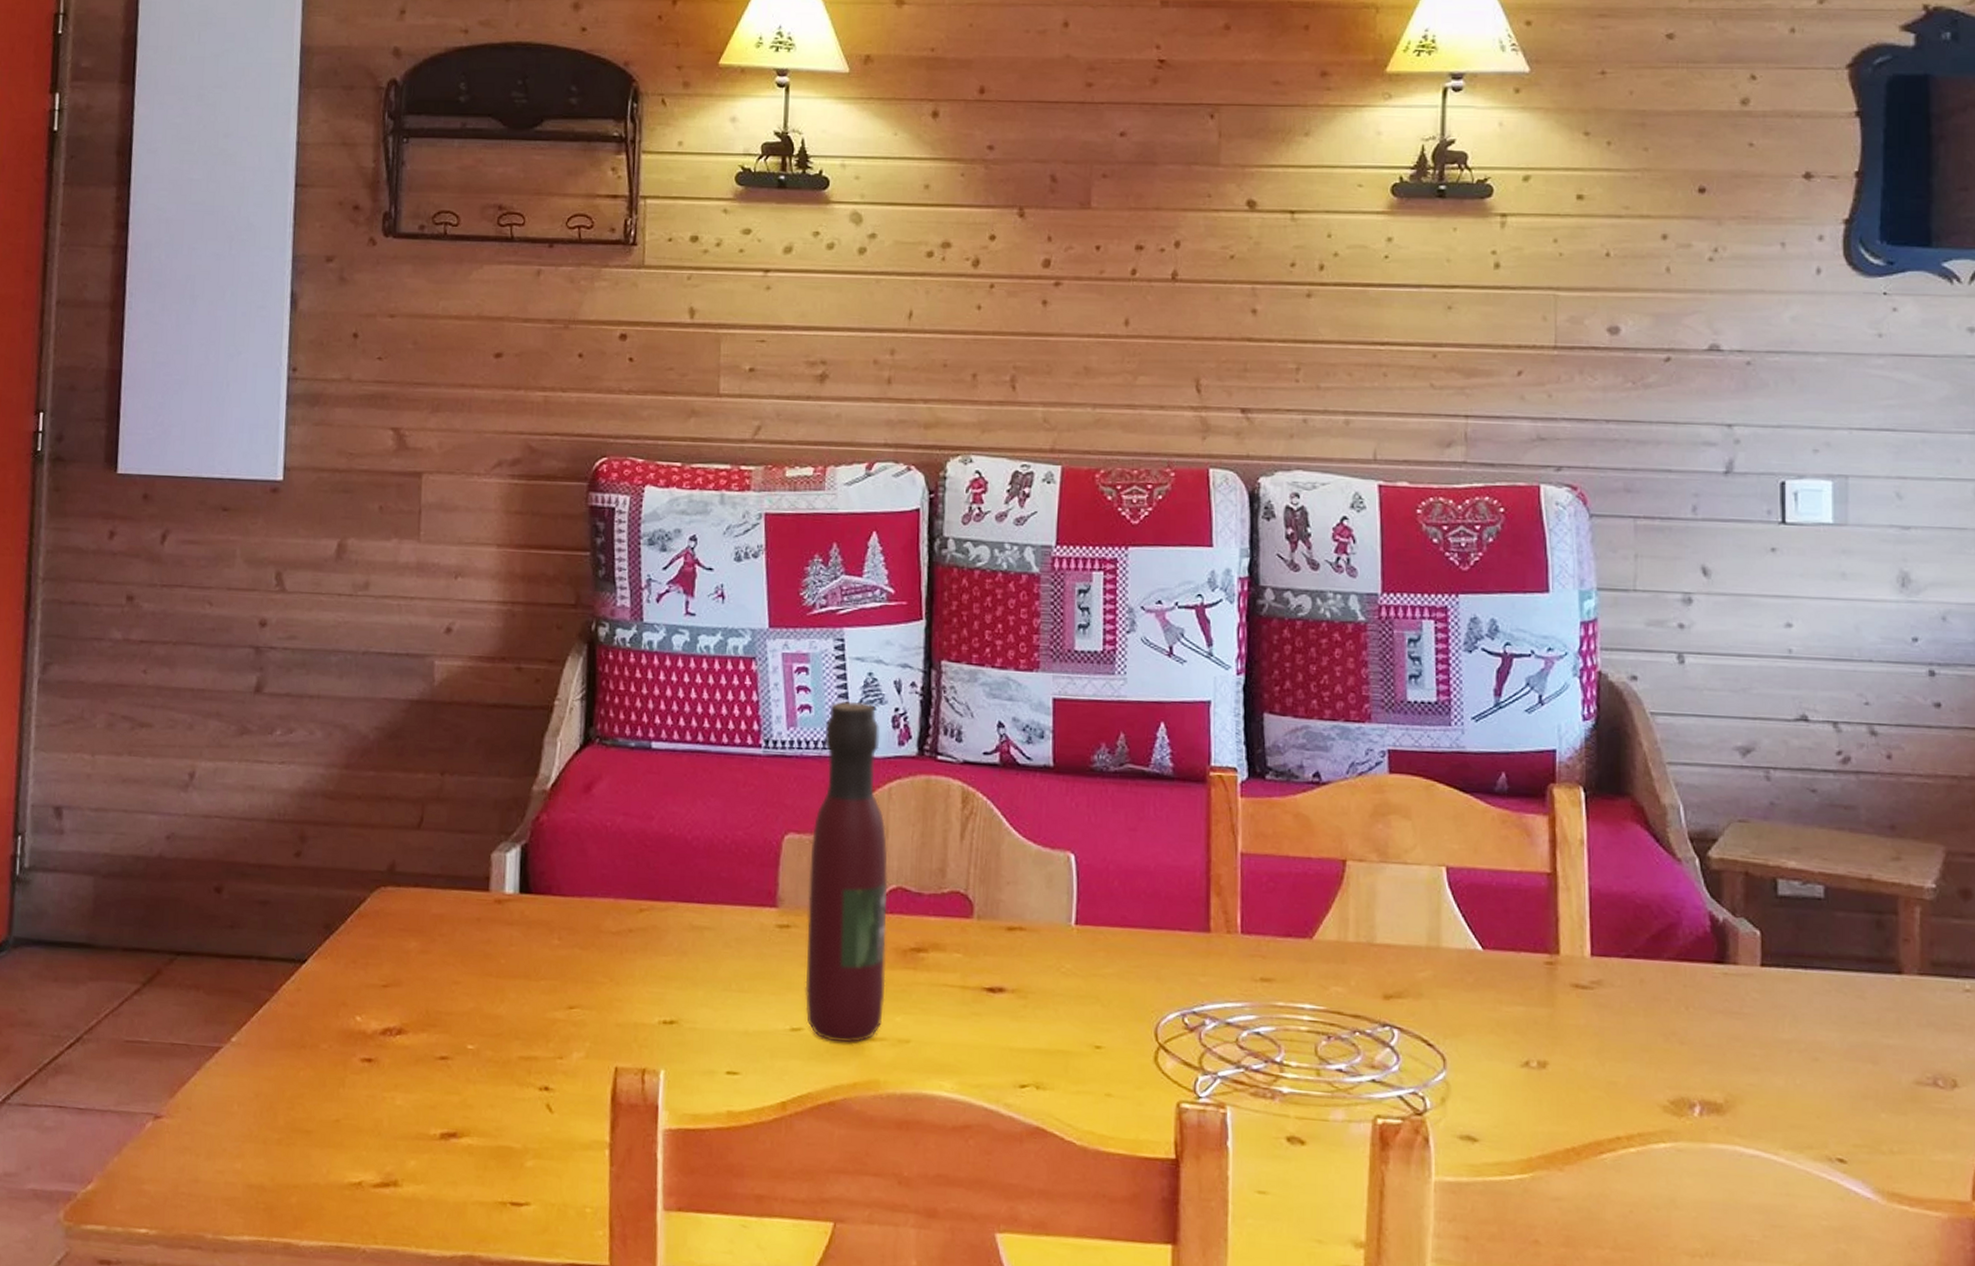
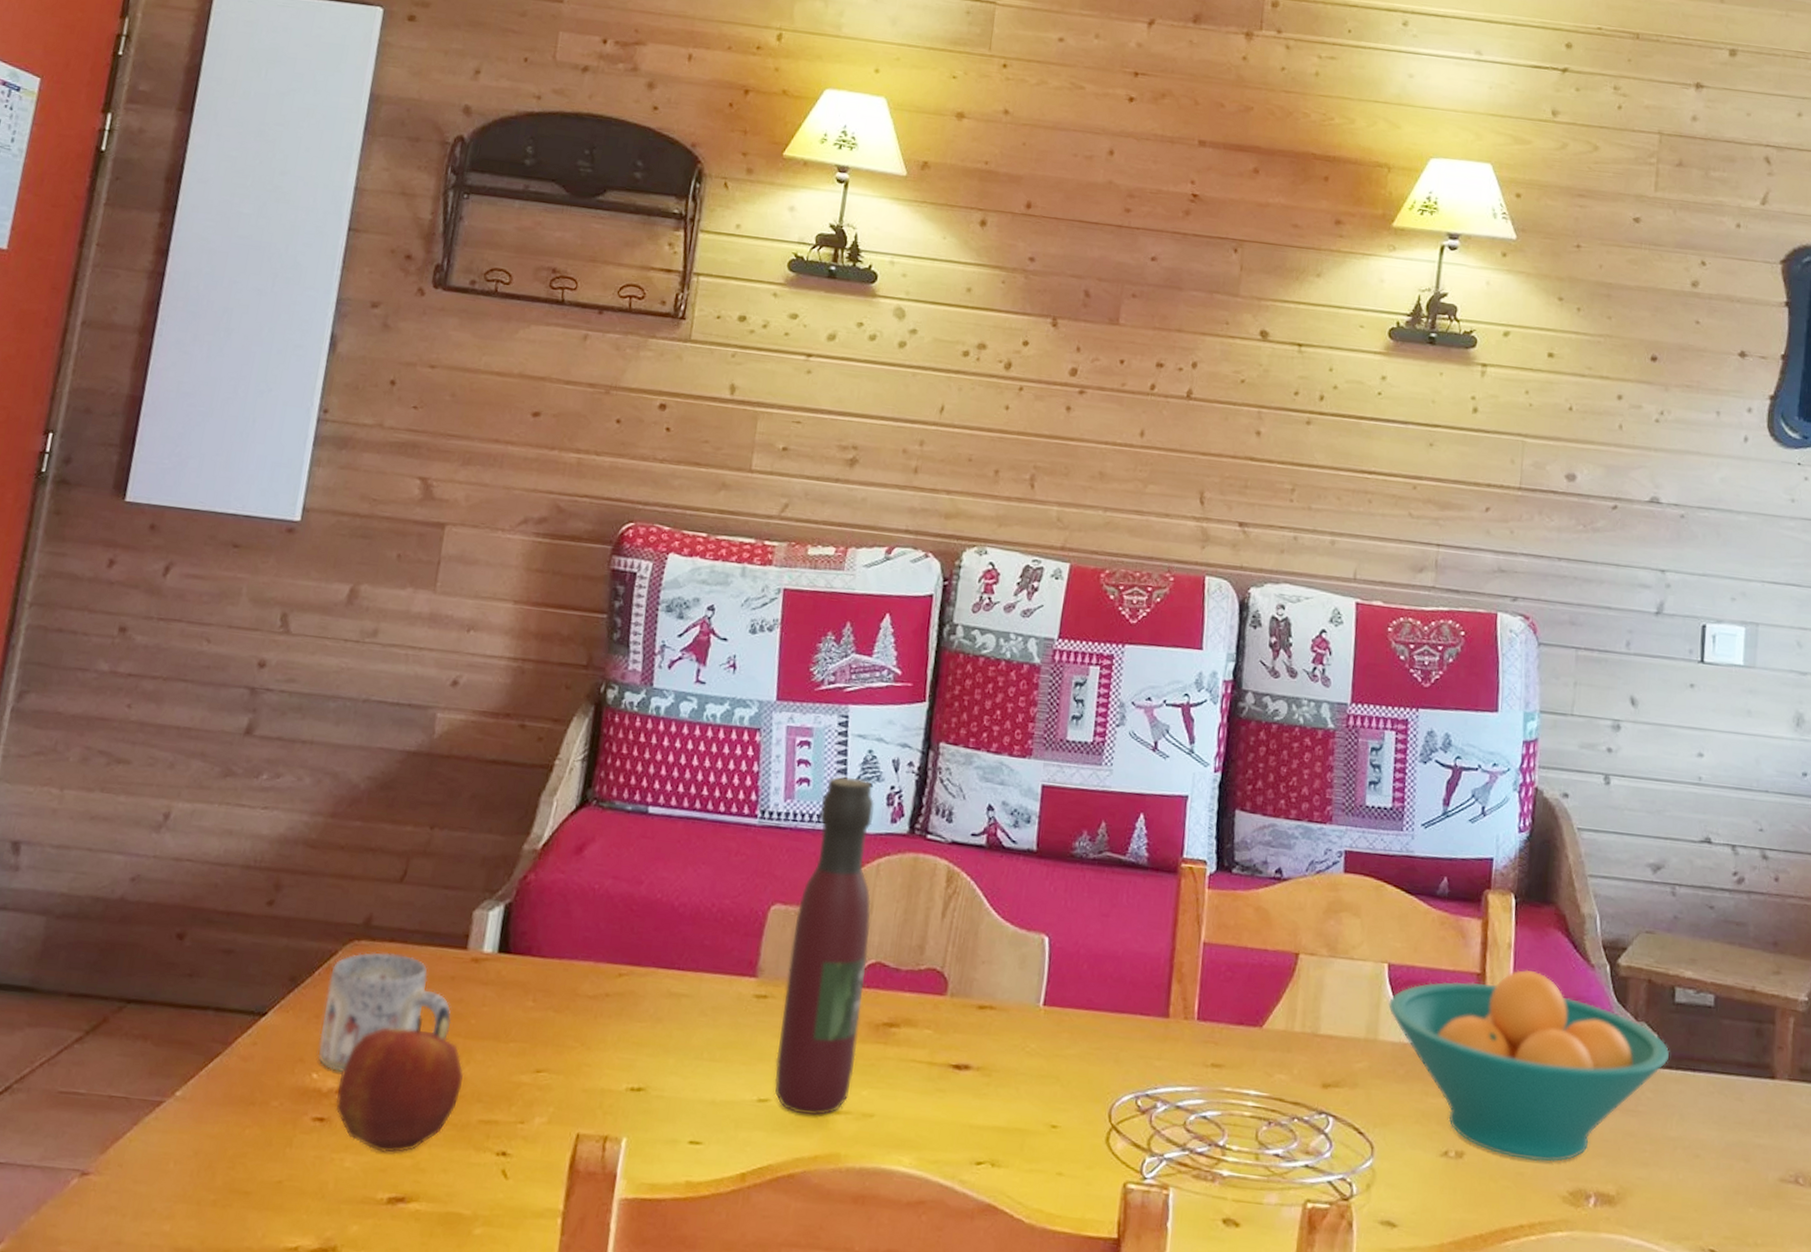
mug: none [359,897,482,1014] -> present [318,952,451,1072]
apple: none [381,957,499,1091] -> present [336,1015,463,1153]
fruit bowl: none [1450,866,1776,1070] -> present [1388,969,1670,1163]

